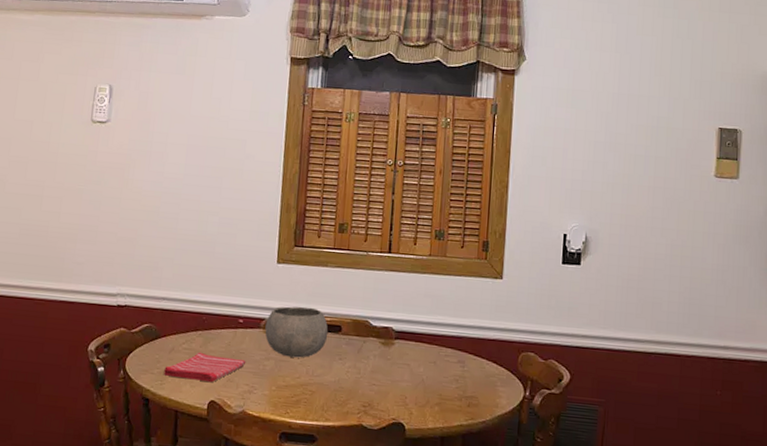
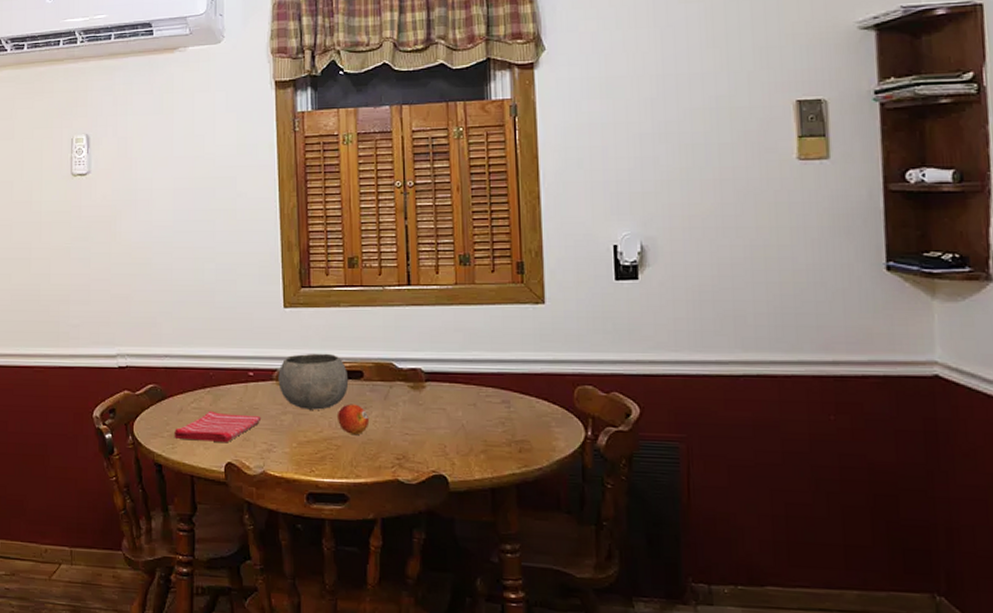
fruit: none [314,354,343,383] -> present [336,404,370,436]

